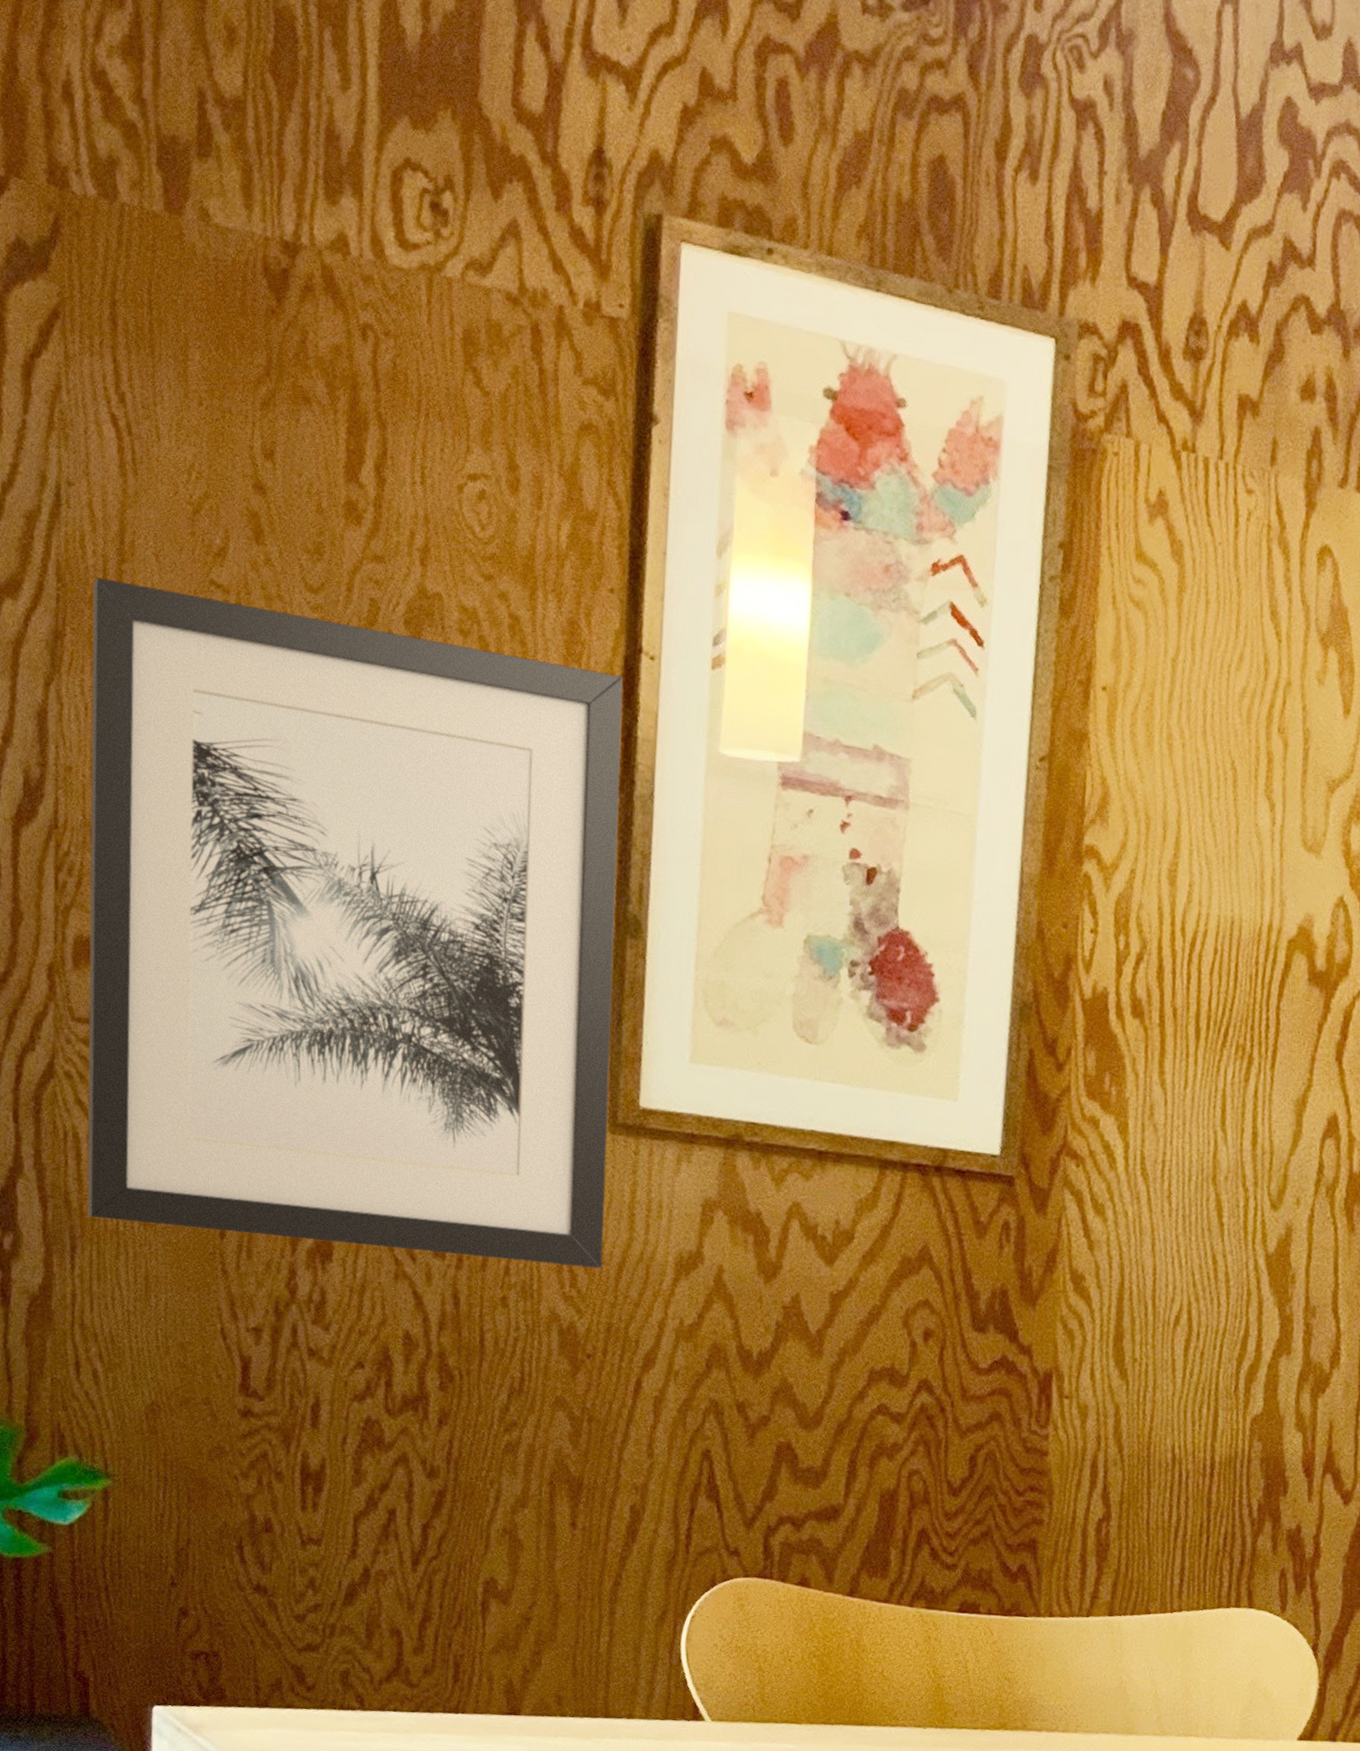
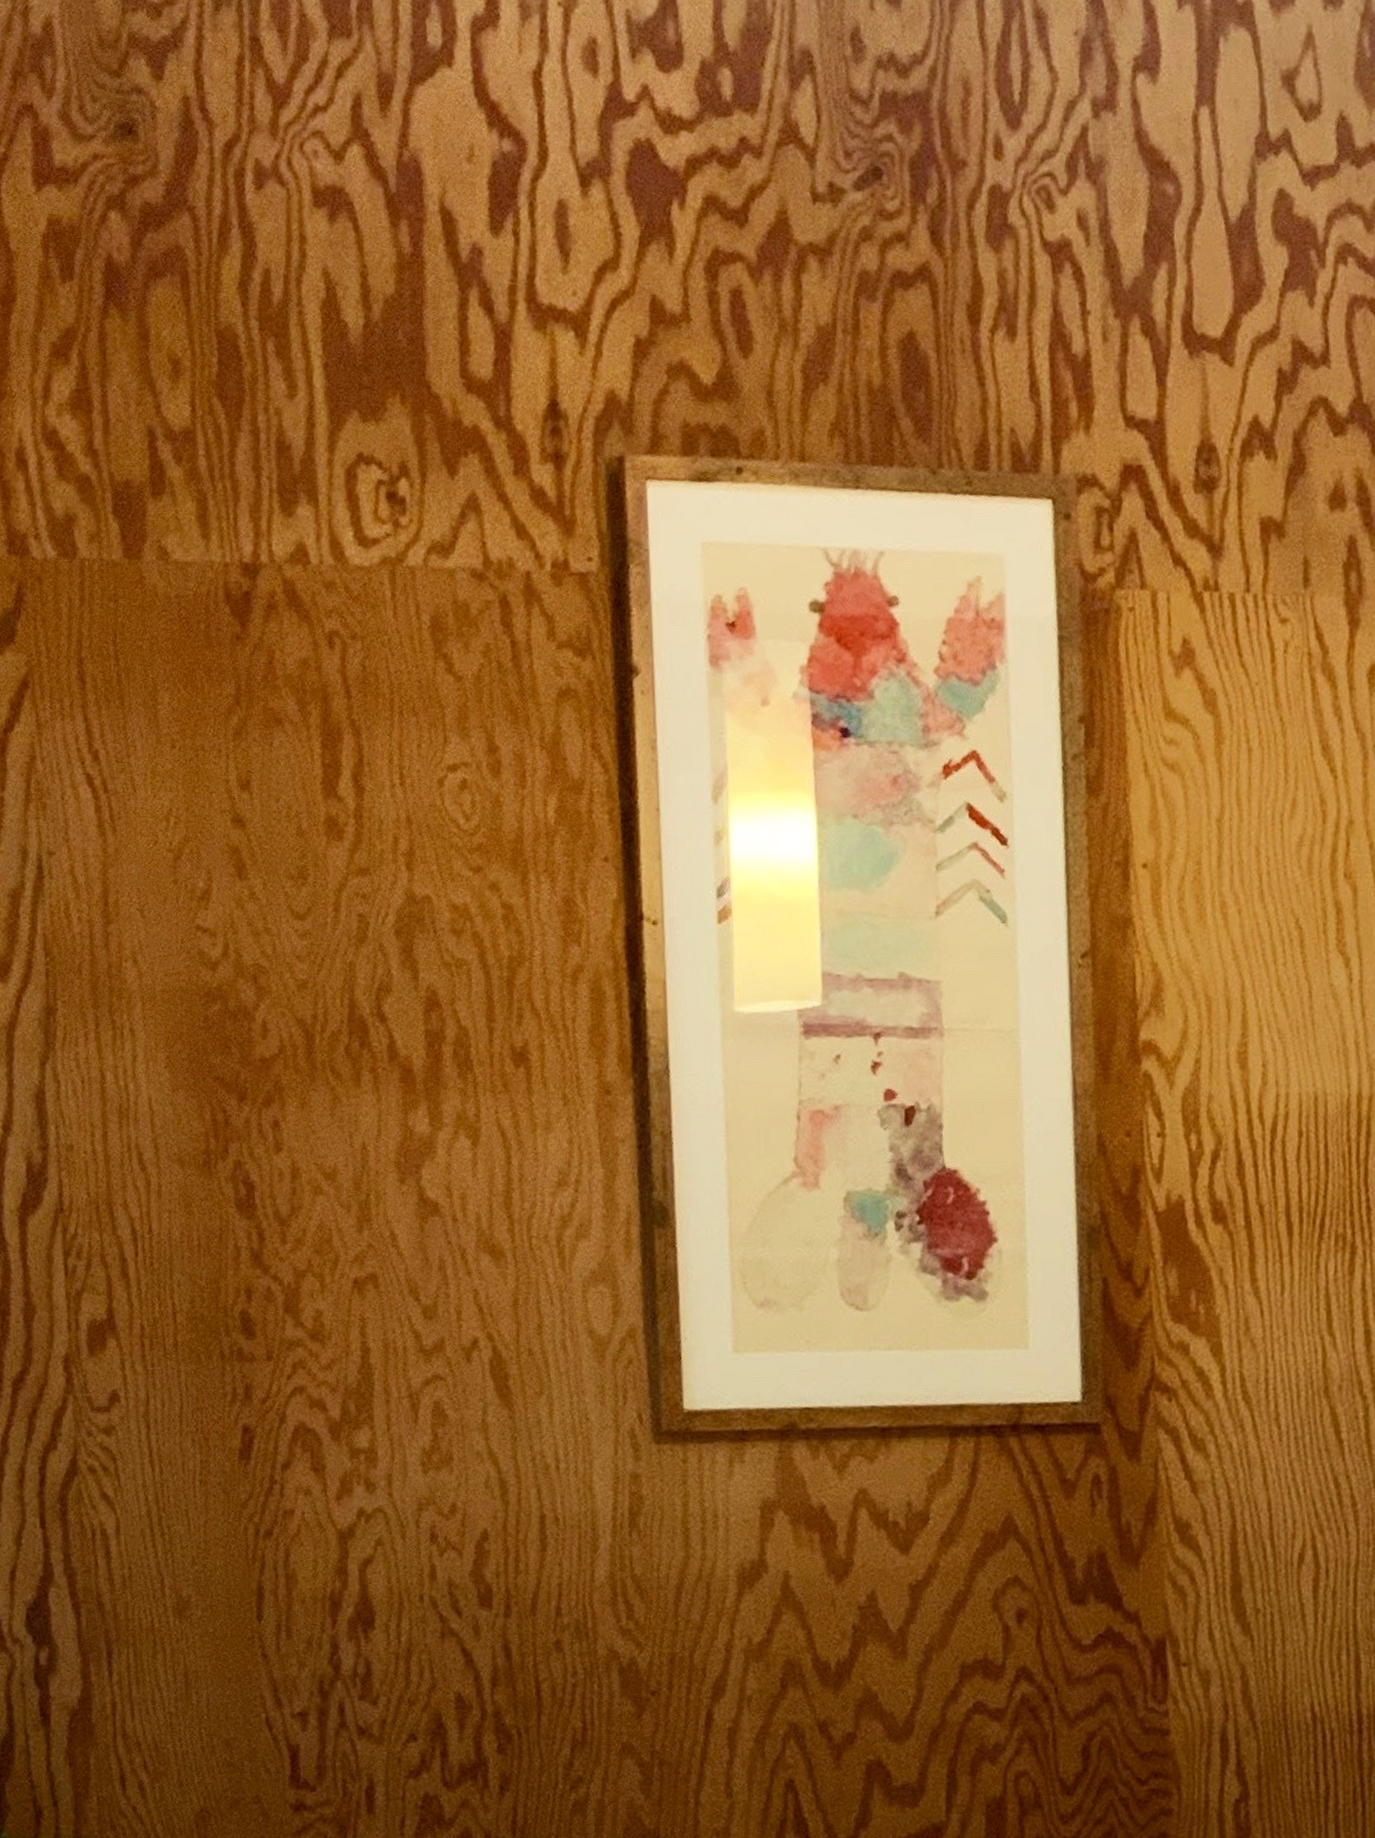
wall art: present [87,578,623,1269] -> none [80,944,659,1617]

